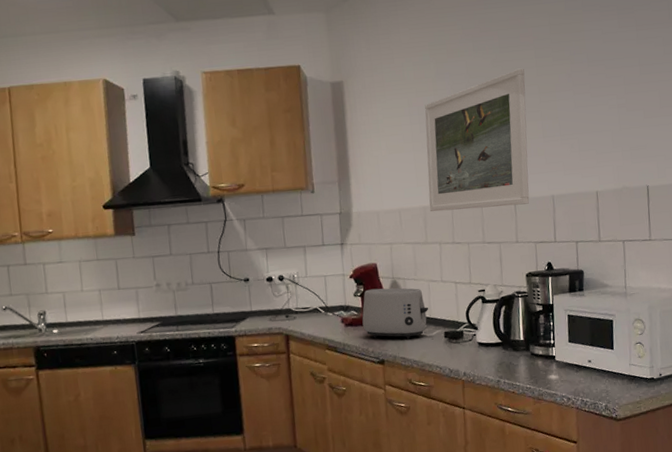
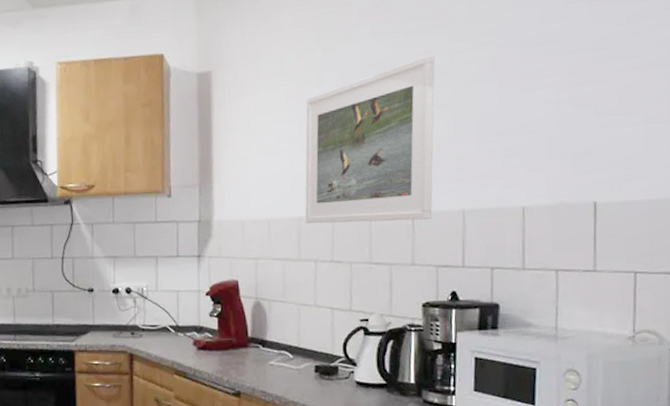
toaster: present [362,288,429,340] -> none [217,309,298,371]

